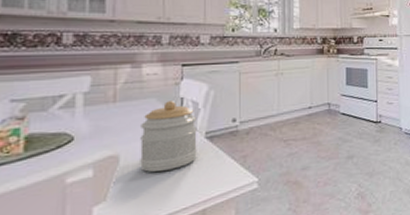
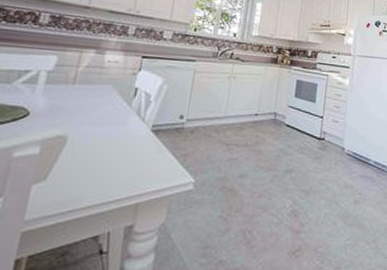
jar: present [140,101,197,172] -> none [85,89,147,158]

